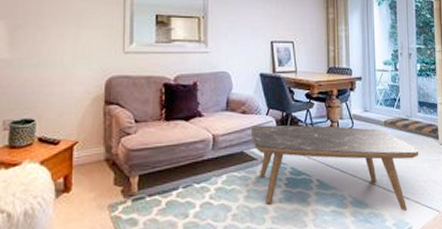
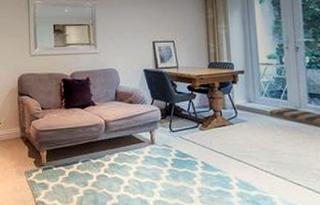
coffee table: present [250,125,419,212] -> none [137,113,311,197]

